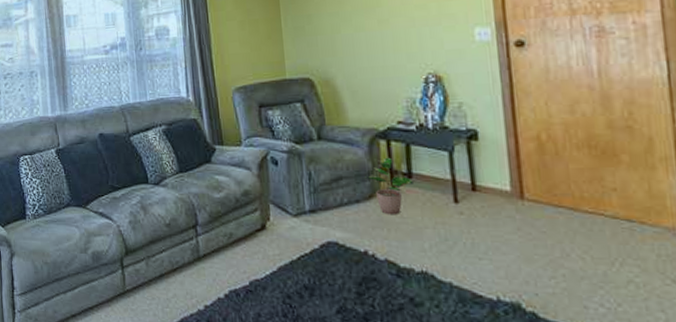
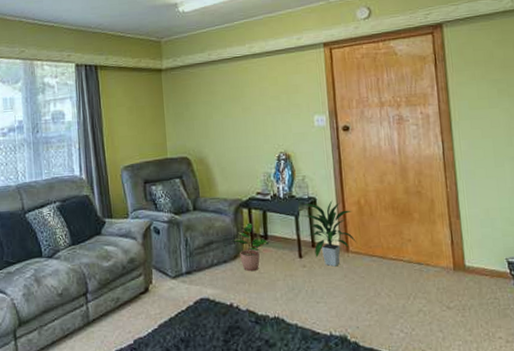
indoor plant: none [459,133,535,217] -> present [303,200,356,267]

